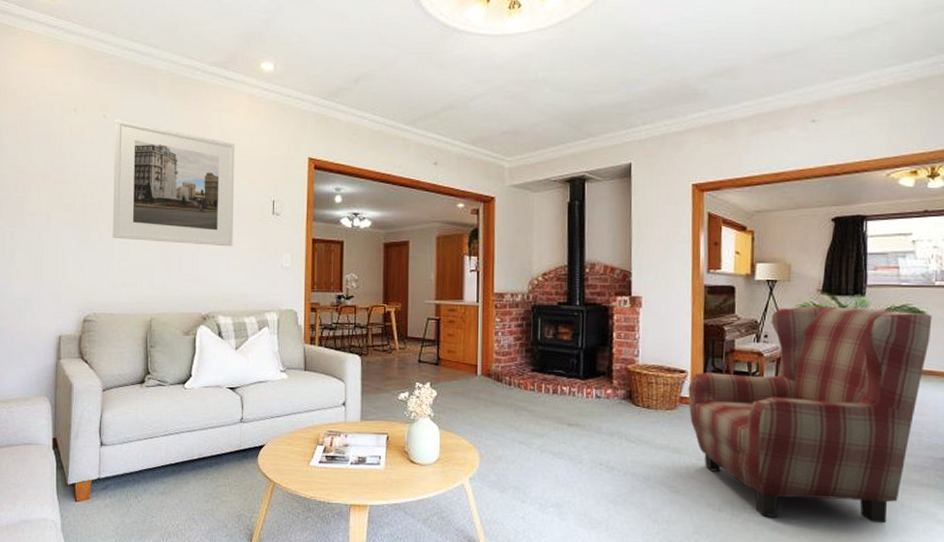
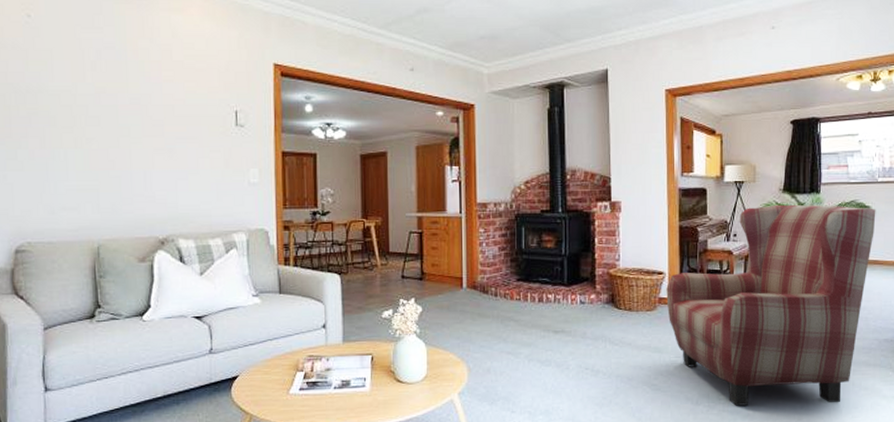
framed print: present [112,119,235,247] -> none [41,19,192,163]

